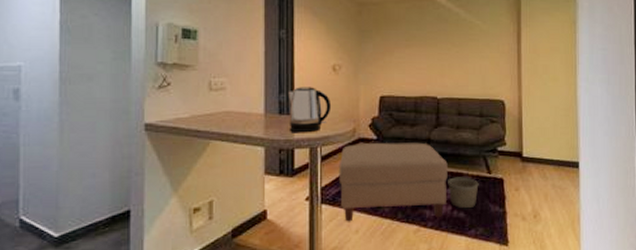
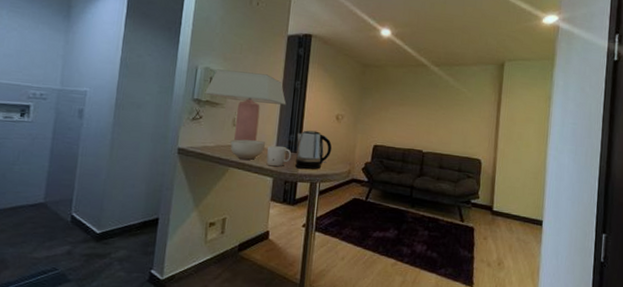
table lamp: none [170,24,272,108] -> present [204,69,286,142]
bowl: none [208,105,252,129] -> present [230,139,266,160]
mug: none [253,108,284,134] -> present [266,145,292,167]
ottoman: present [338,142,448,222] -> none [331,183,427,256]
basket: present [448,177,479,209] -> none [425,221,452,251]

